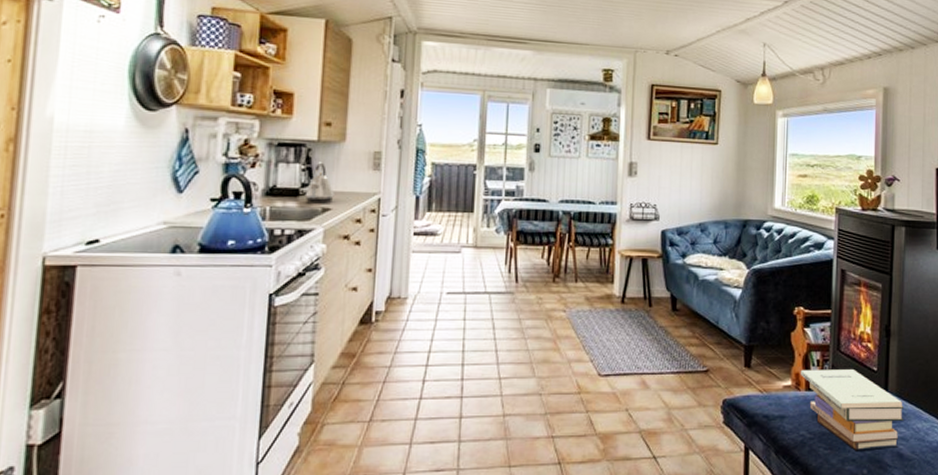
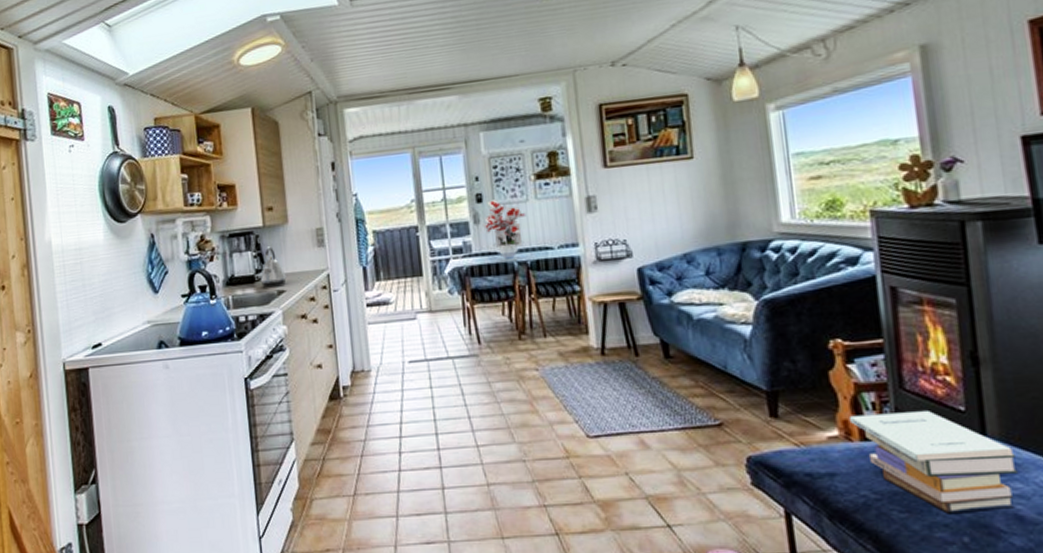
bouquet: none [537,150,577,208] -> present [483,198,527,259]

